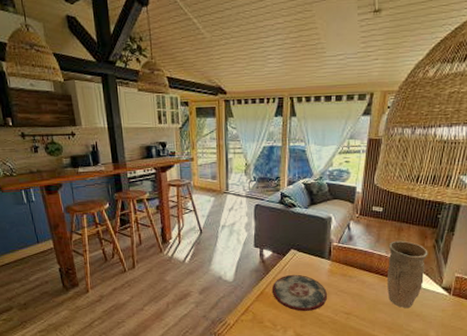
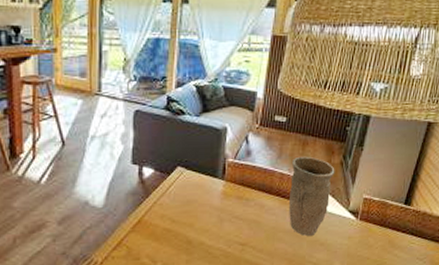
plate: present [272,274,328,312] -> none [153,197,220,244]

